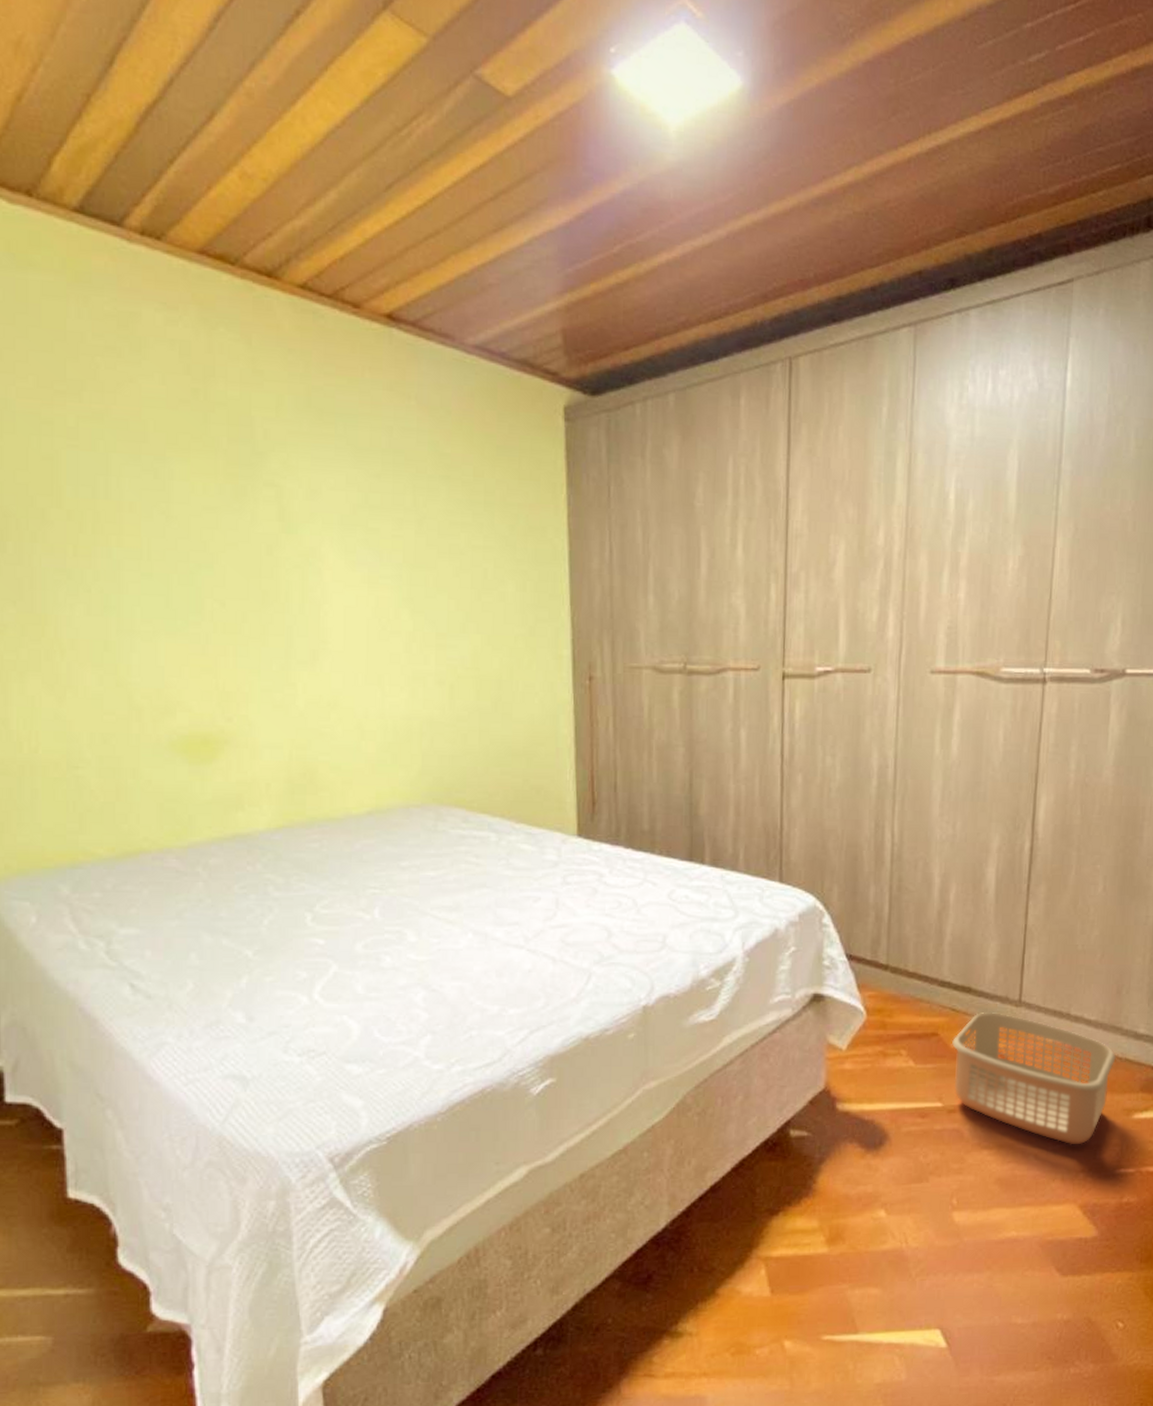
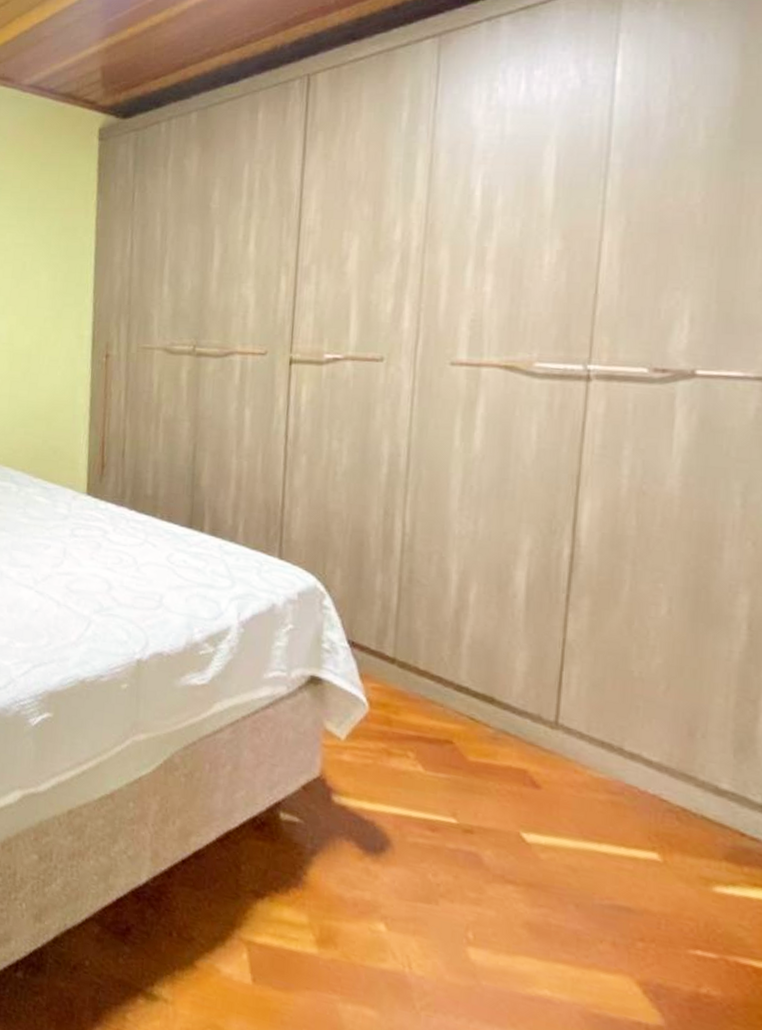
clothes hamper: present [952,1011,1116,1145] -> none [470,728,688,907]

